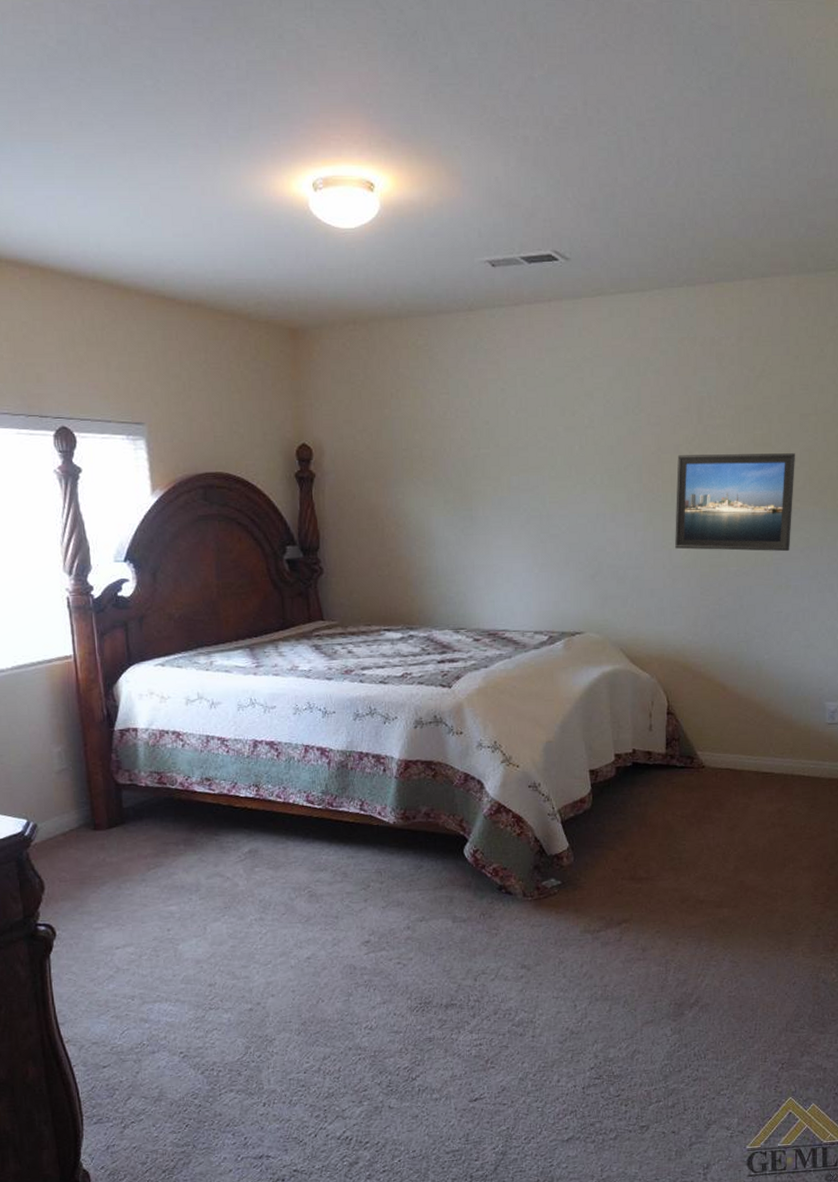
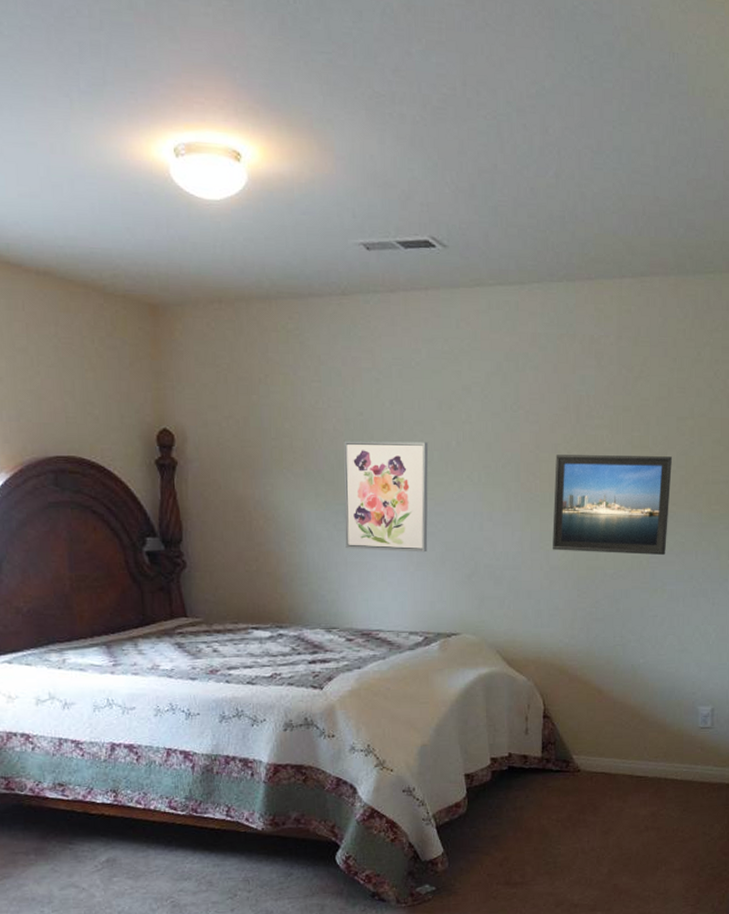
wall art: none [471,448,552,554] -> present [344,441,429,553]

